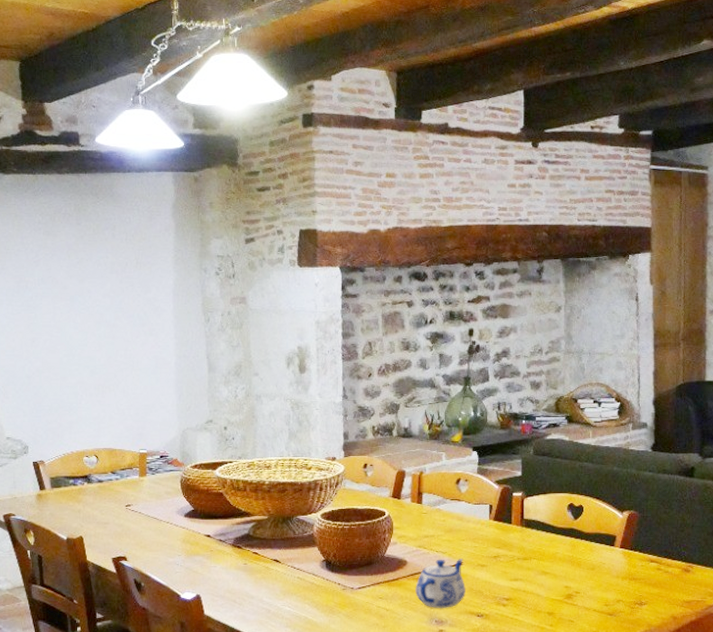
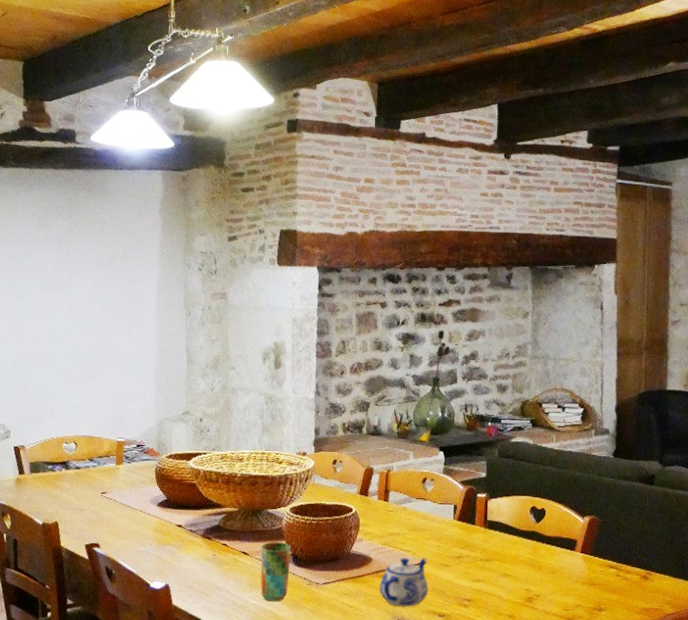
cup: none [293,548,325,608] -> present [260,542,292,602]

